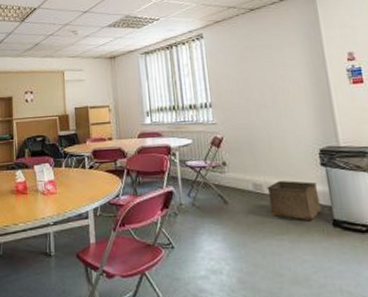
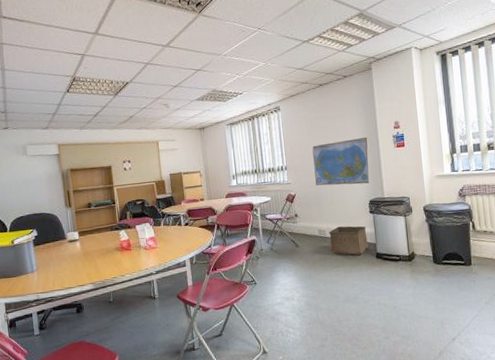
world map: none [243,71,319,129] -> present [312,137,370,186]

